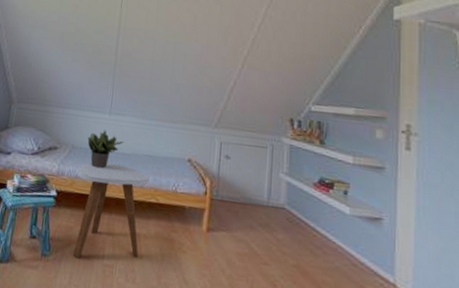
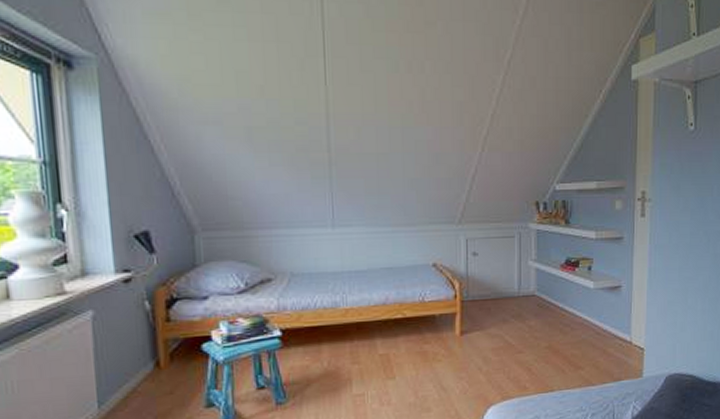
side table: present [73,163,150,259] -> none [304,284,392,397]
potted plant: present [87,130,125,169] -> none [309,247,357,294]

